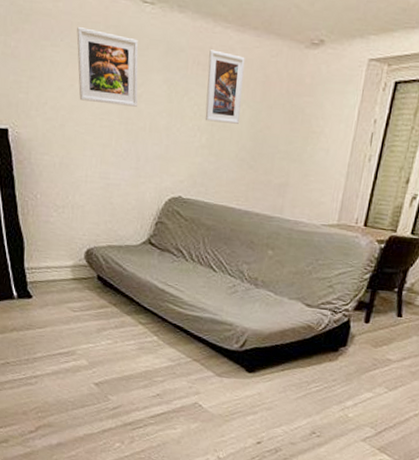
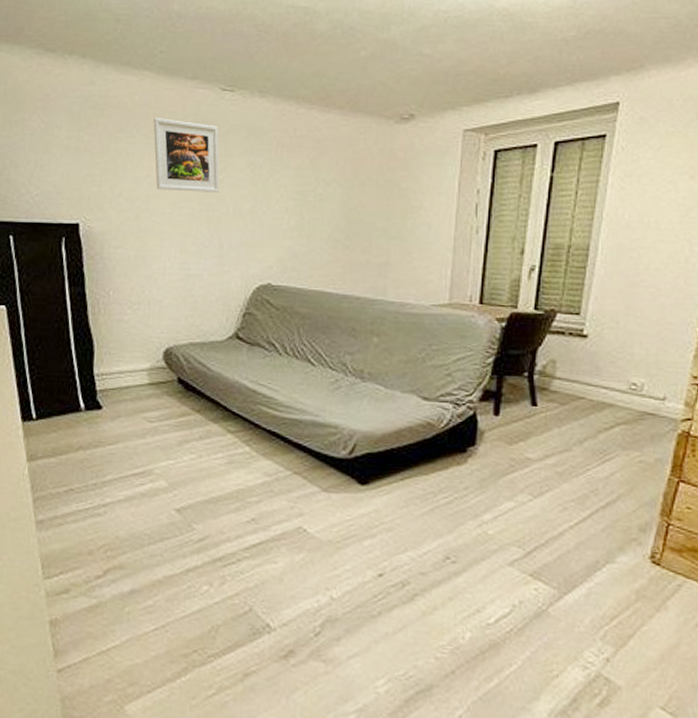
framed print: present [205,49,245,124] -> none [292,131,332,203]

